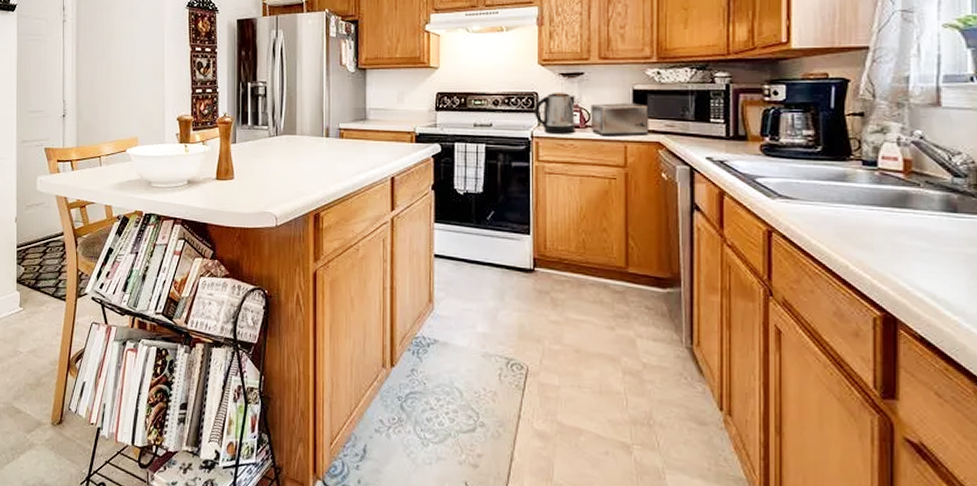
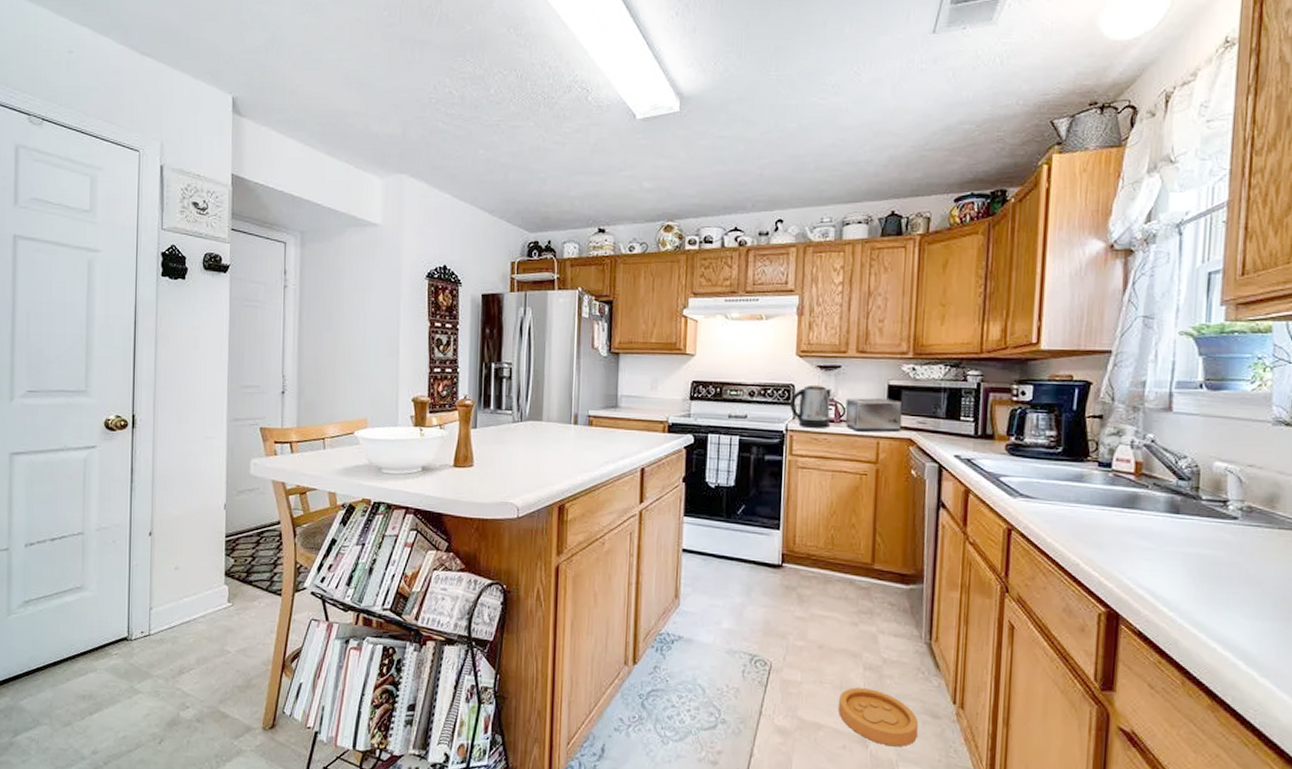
pet bowl: none [599,392,683,454] -> present [839,687,918,747]

